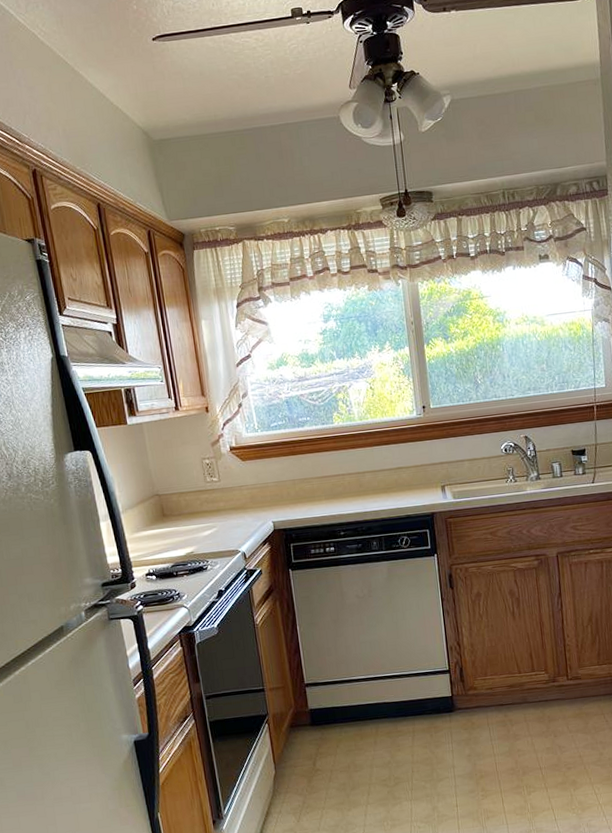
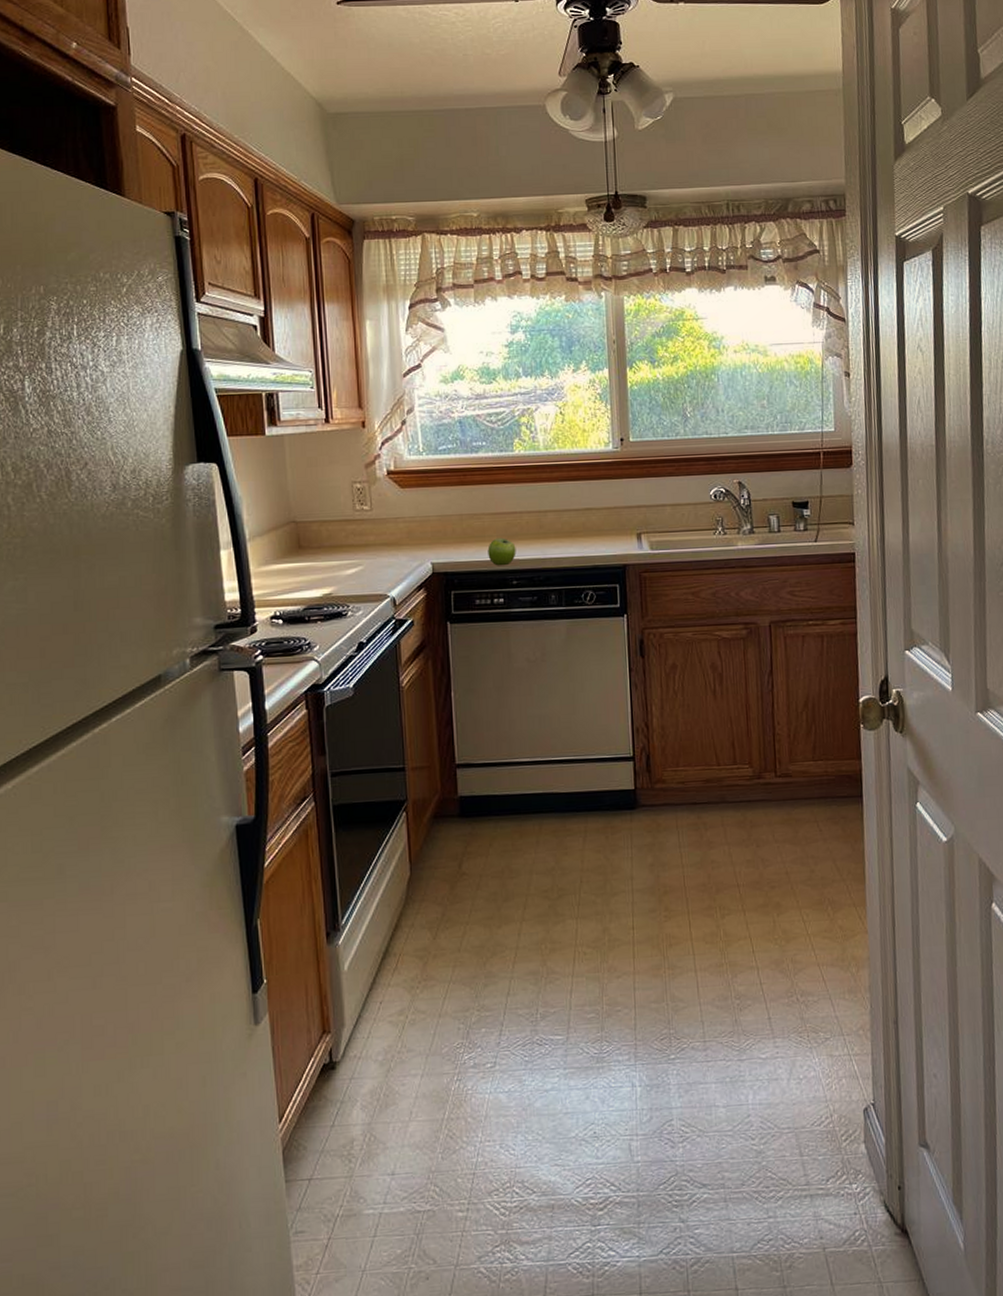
fruit: none [318,497,342,521] -> present [487,537,516,566]

